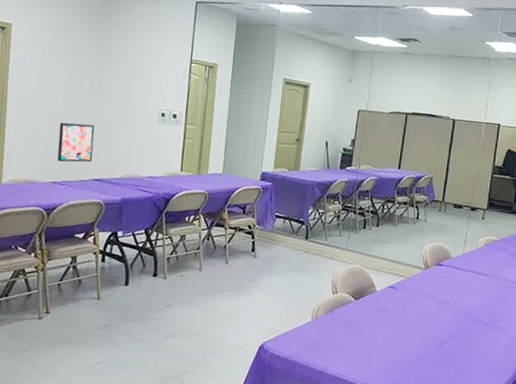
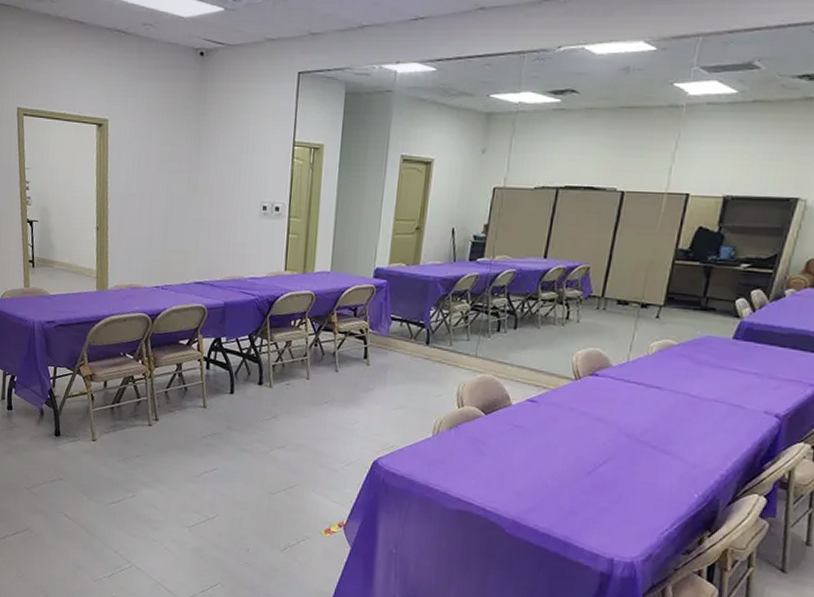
wall art: present [57,122,95,163] -> none [158,222,195,266]

